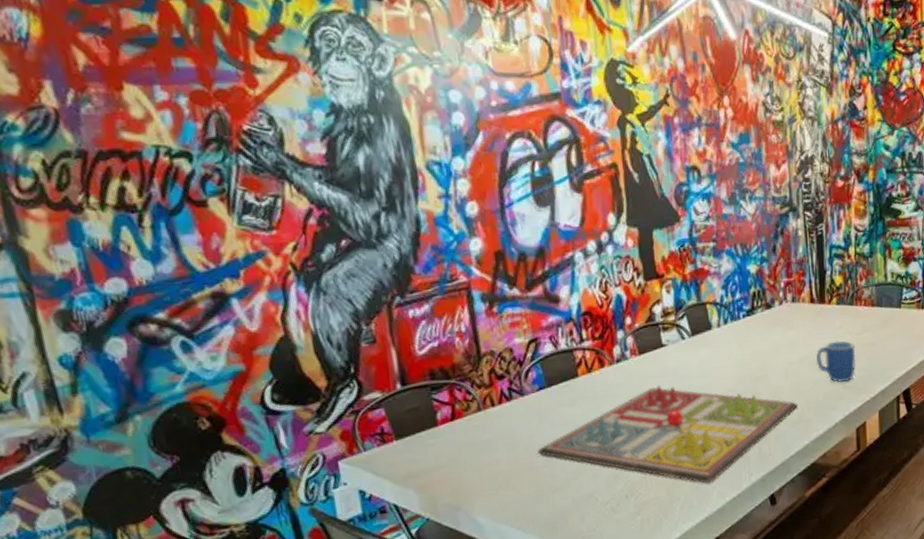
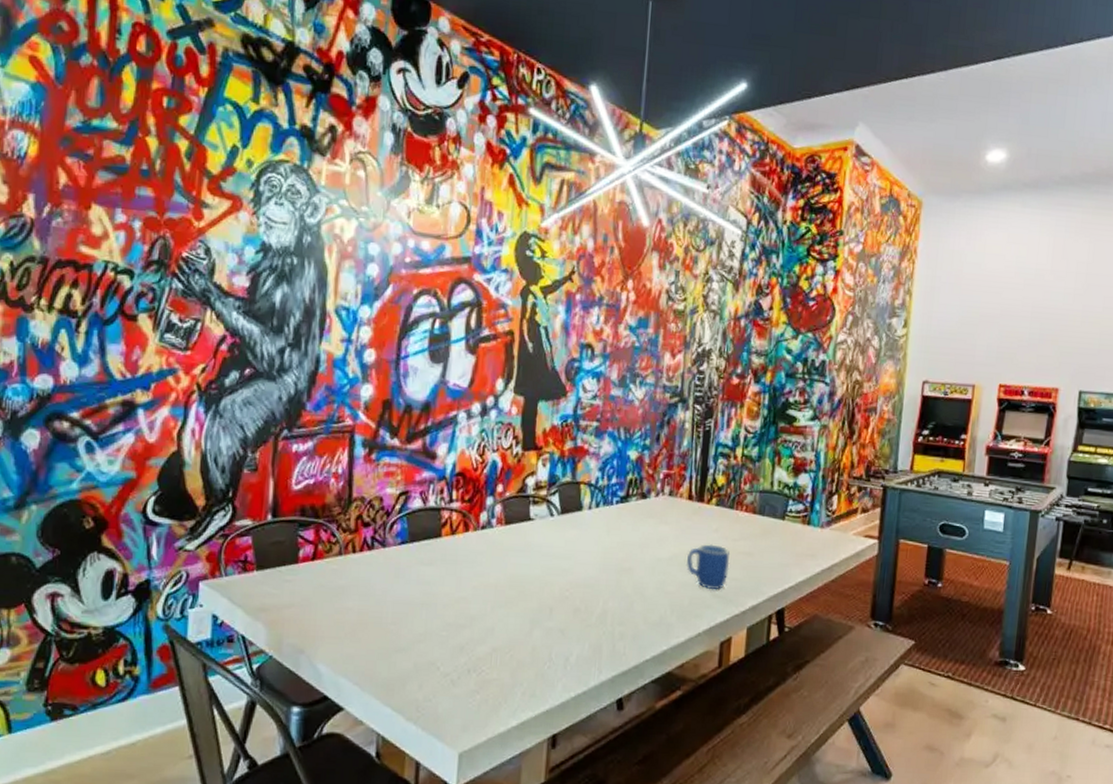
gameboard: present [538,385,798,484] -> none [389,559,661,674]

